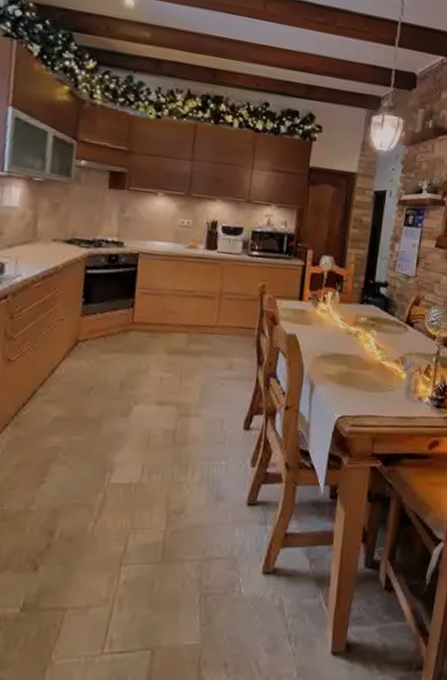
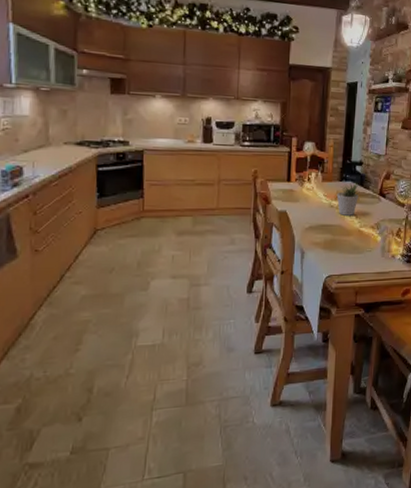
potted plant: none [355,307,383,346] -> present [336,183,360,216]

